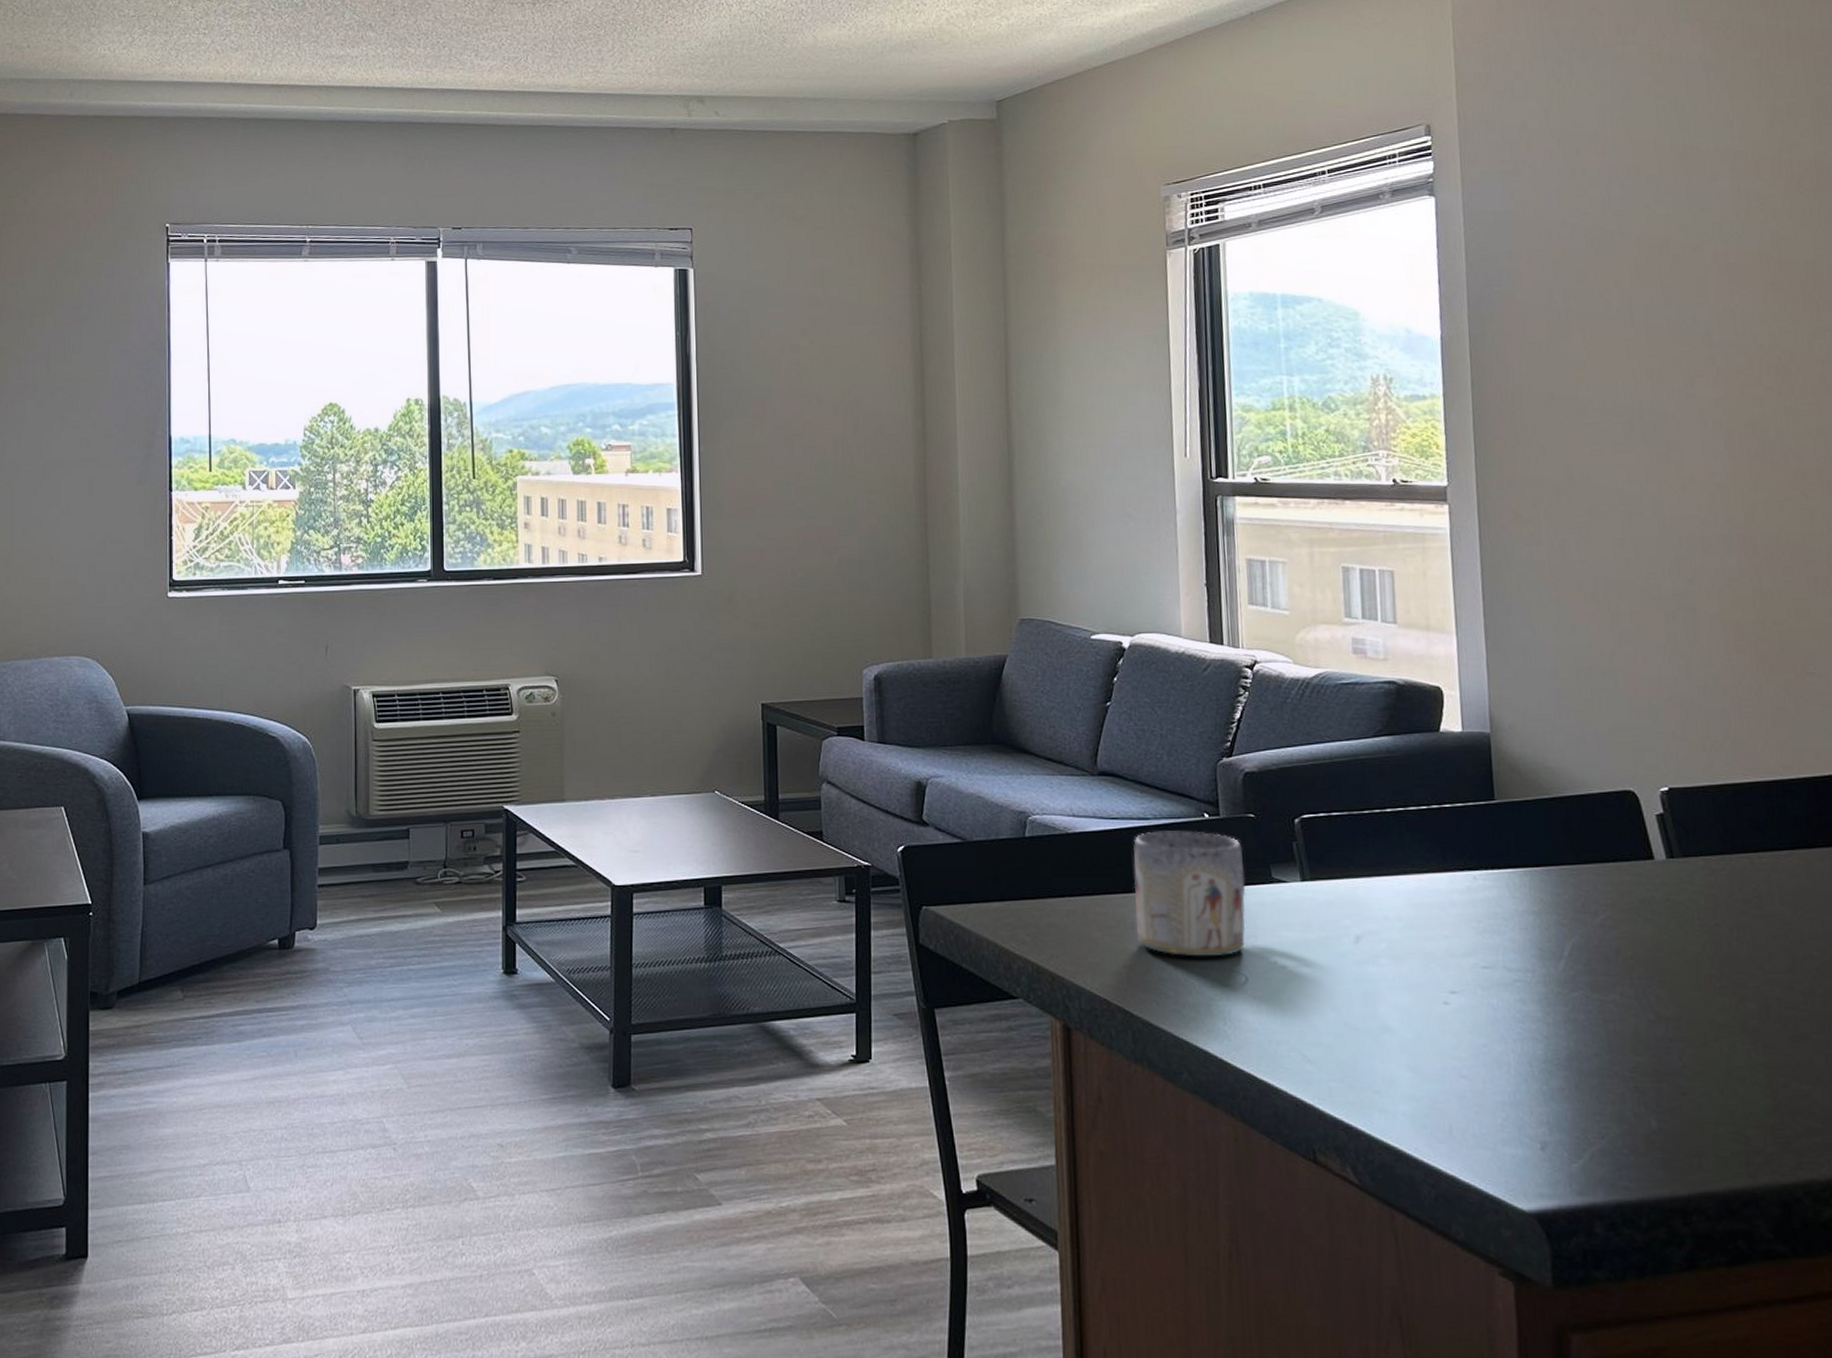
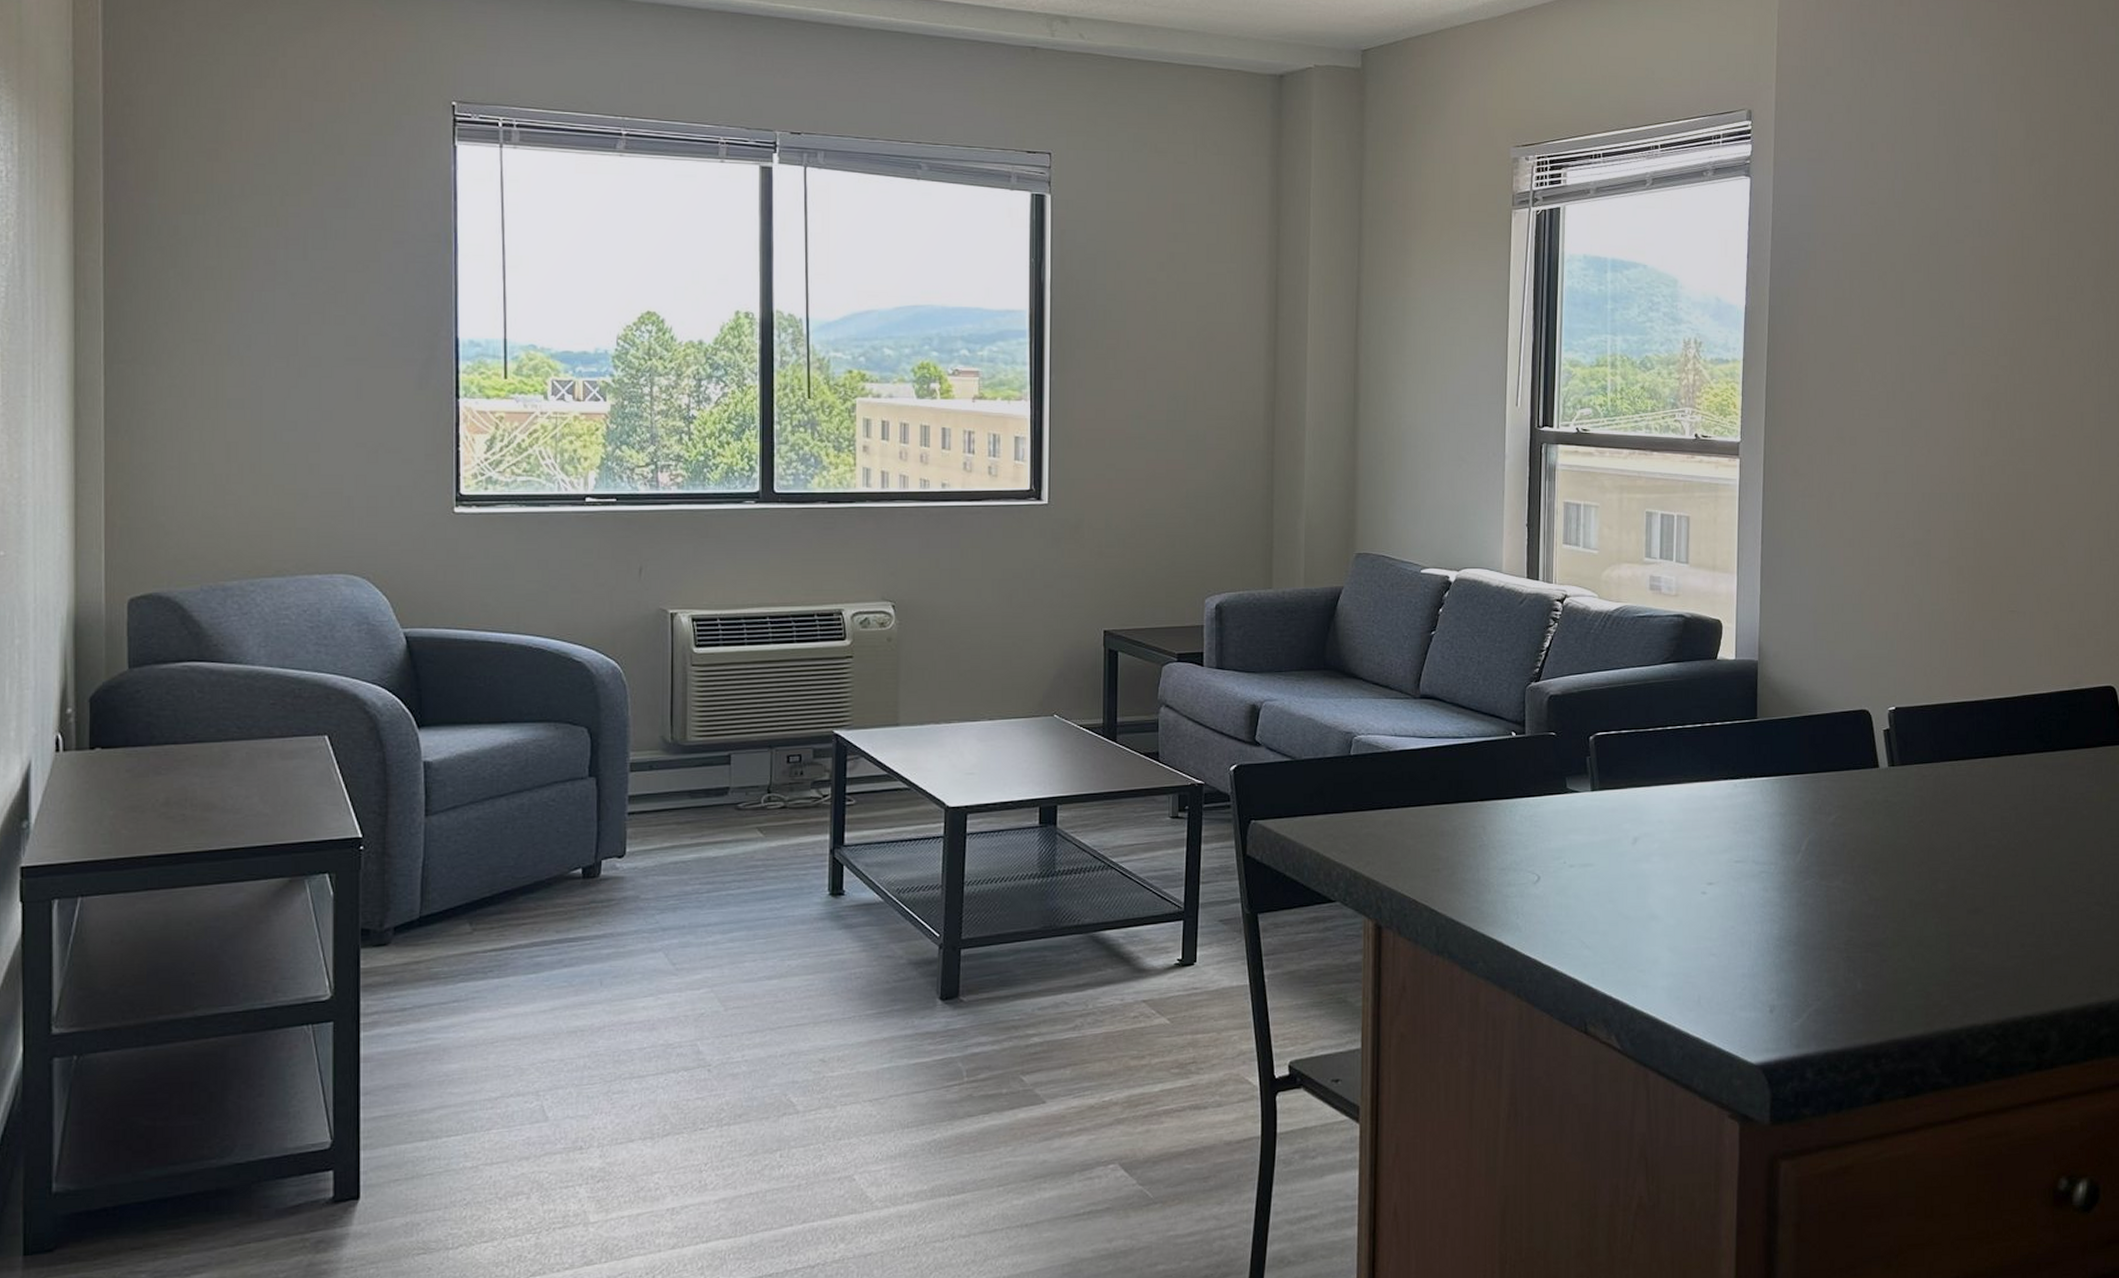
mug: present [1133,831,1246,957] -> none [1445,748,1544,860]

